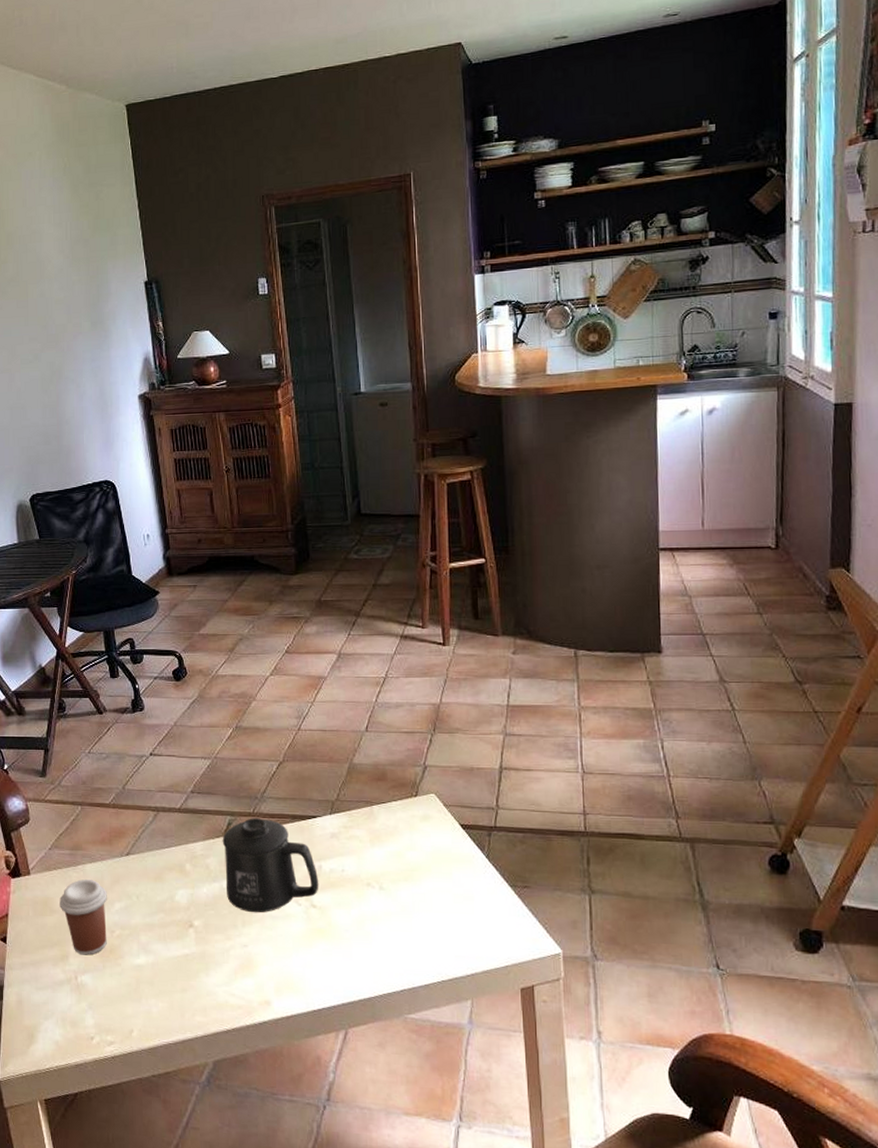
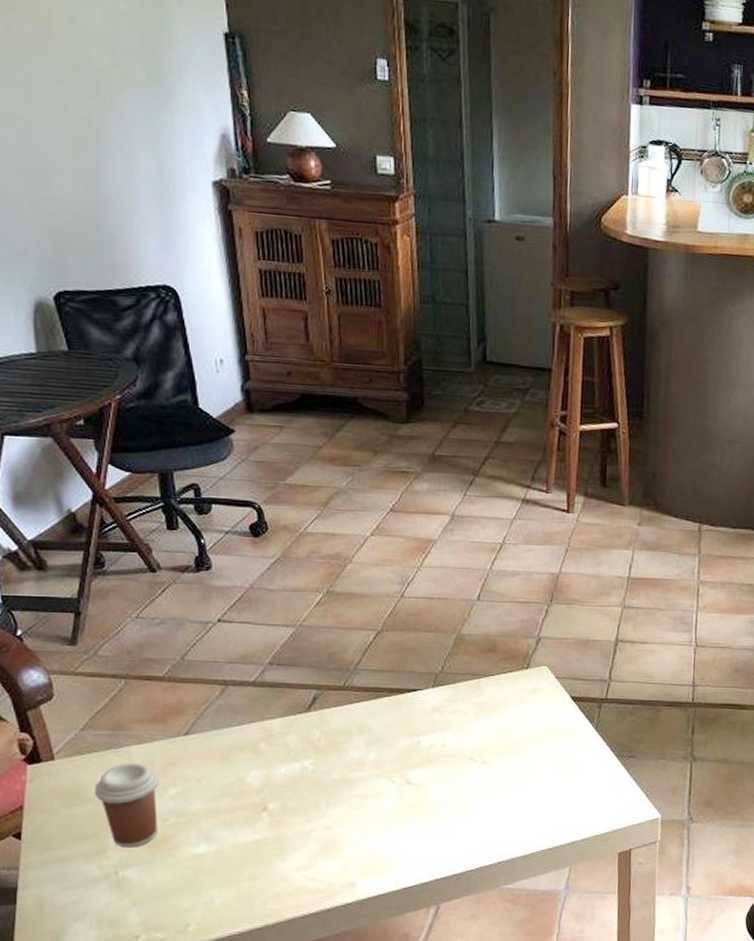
mug: present [222,818,319,913] -> none [305,692,417,793]

